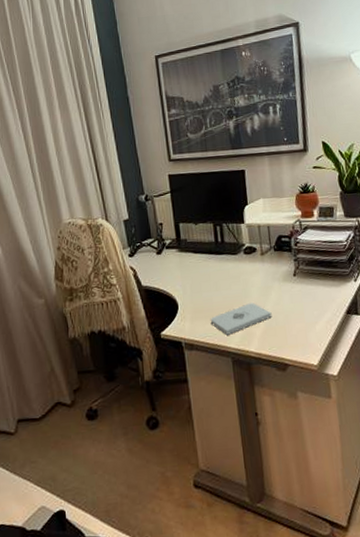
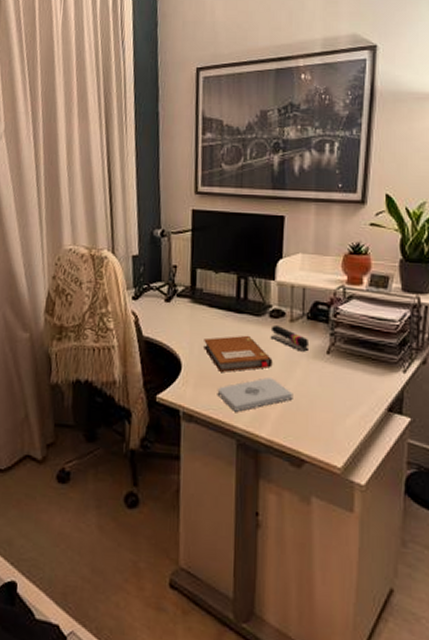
notebook: none [193,271,252,305] -> present [204,335,273,372]
stapler: none [246,259,280,278] -> present [270,324,310,352]

